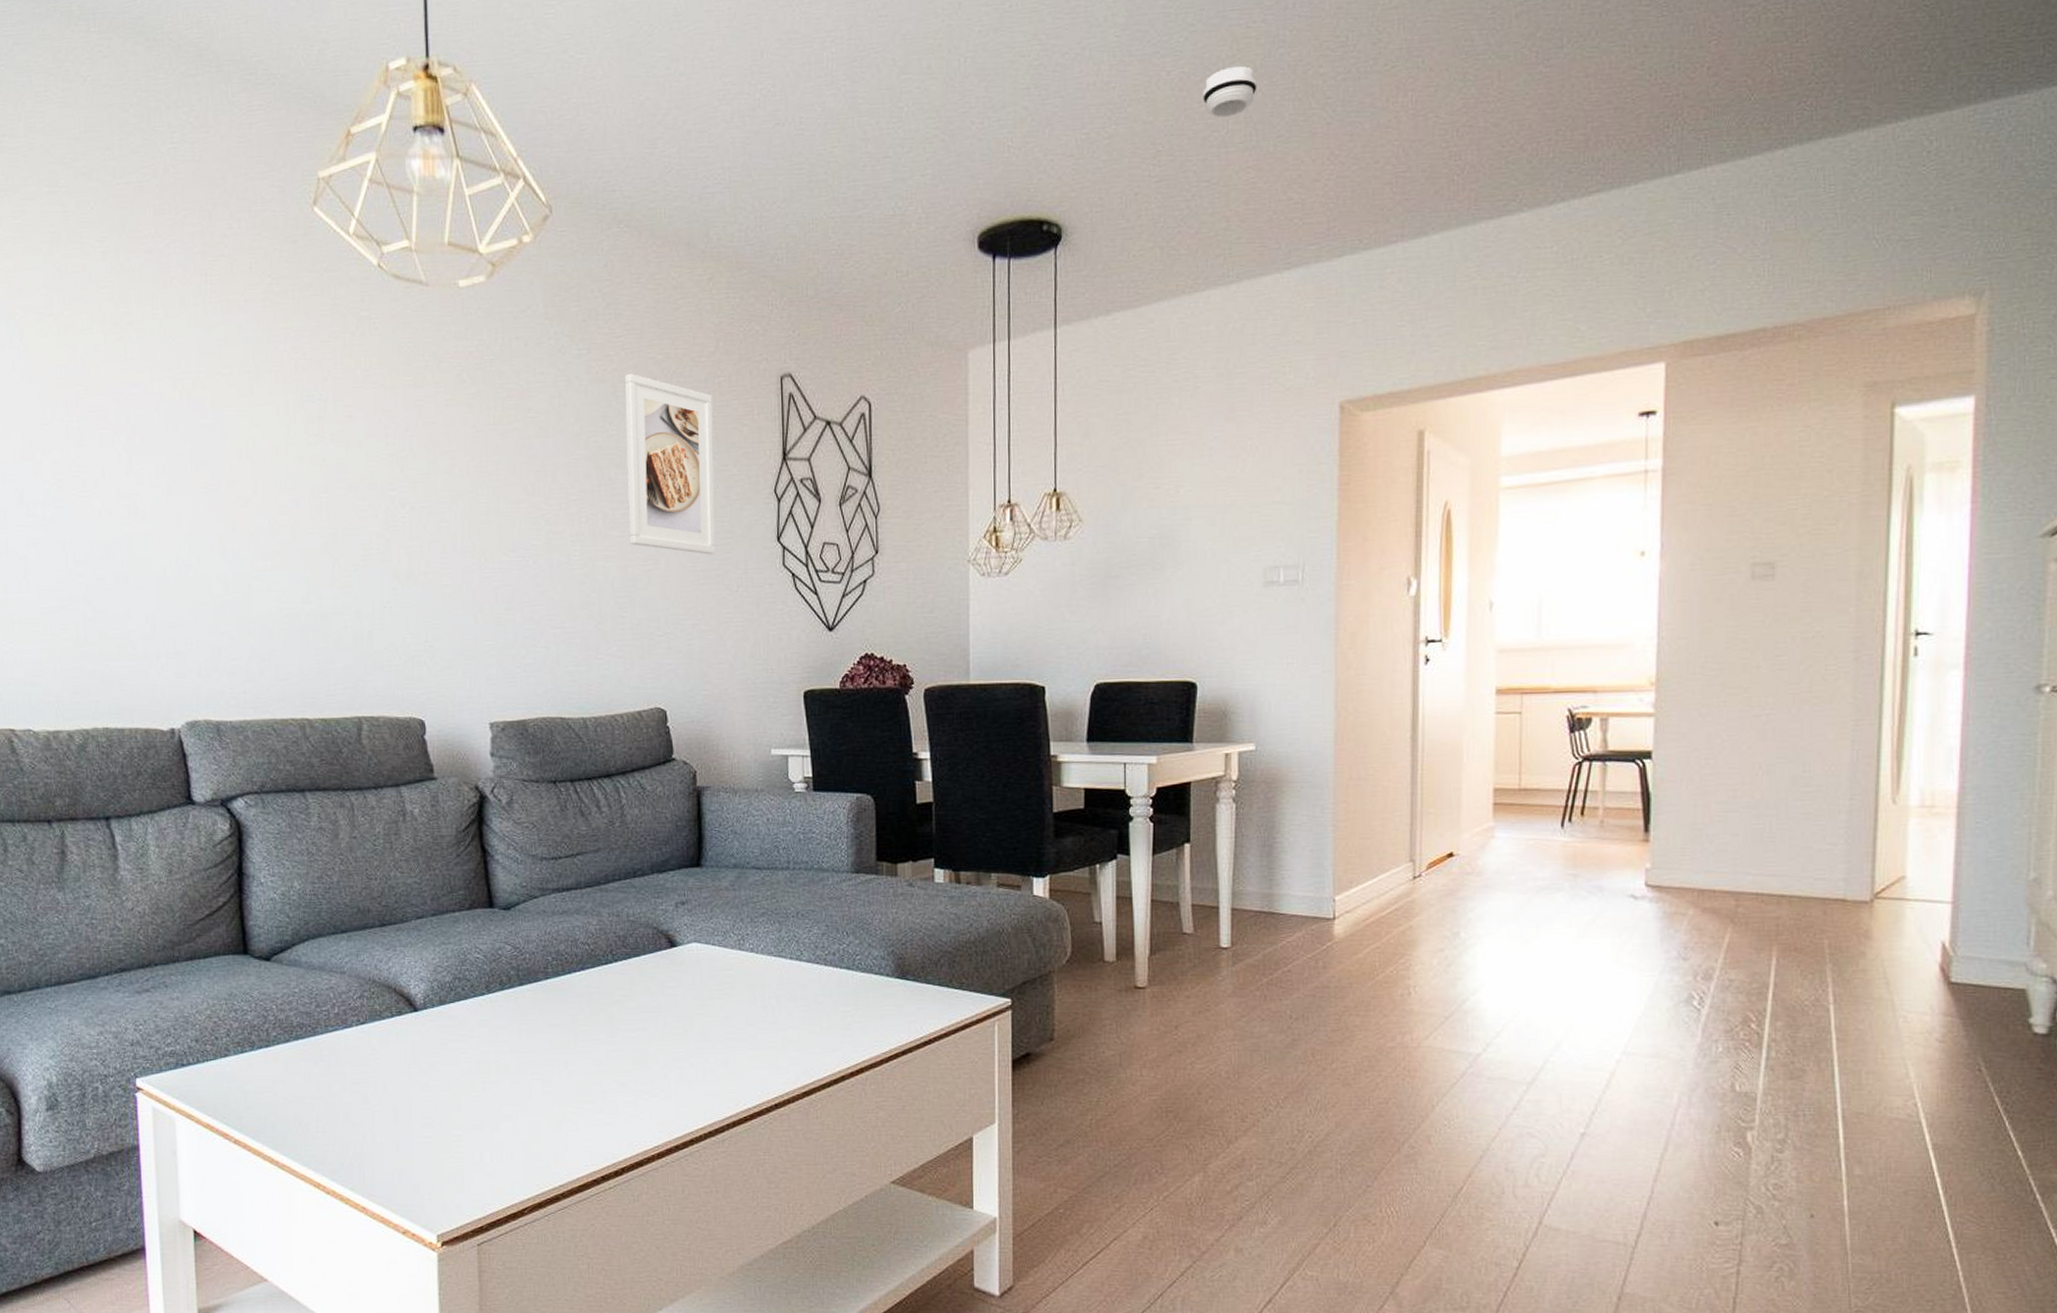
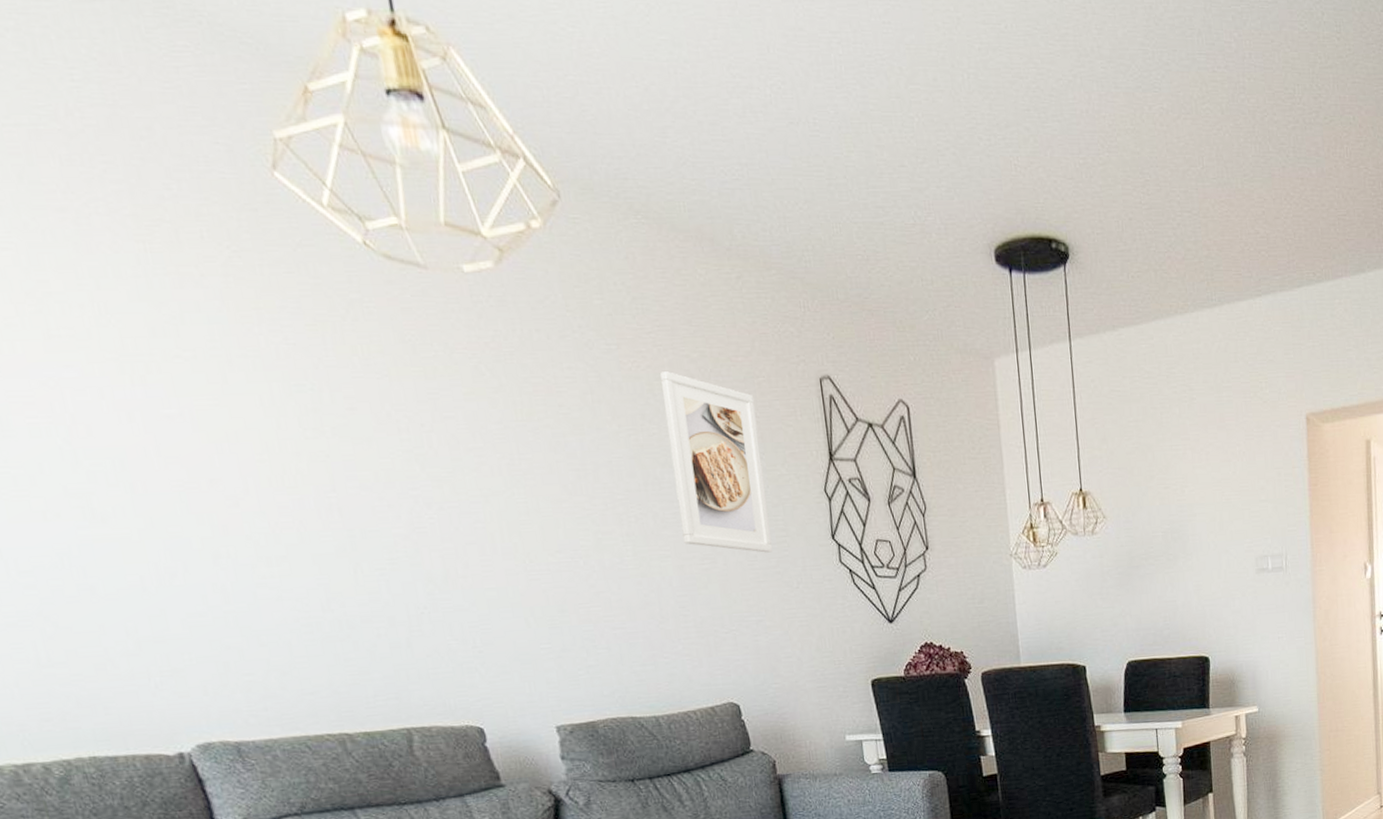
smoke detector: present [1202,66,1257,118] -> none [1180,107,1225,154]

